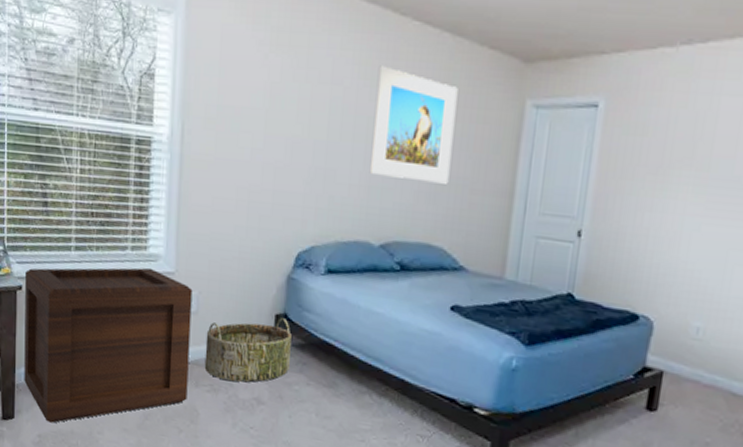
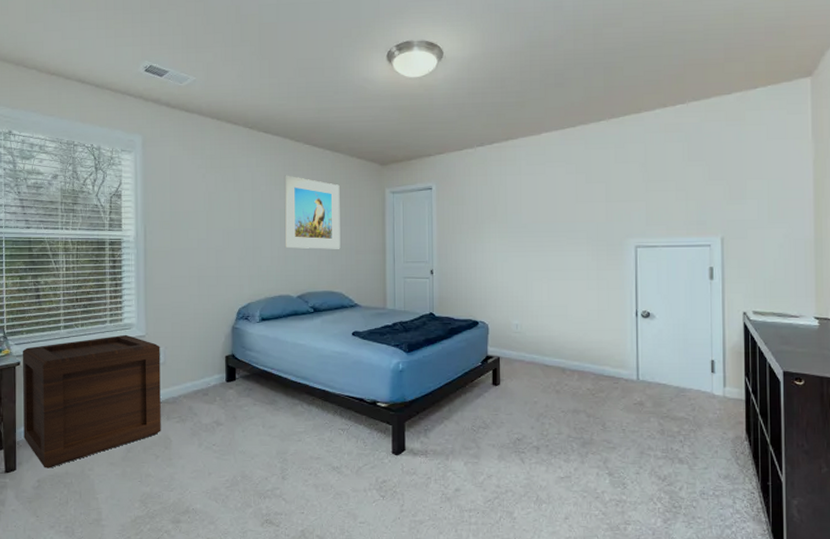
basket: present [204,318,292,383] -> none [173,358,239,411]

